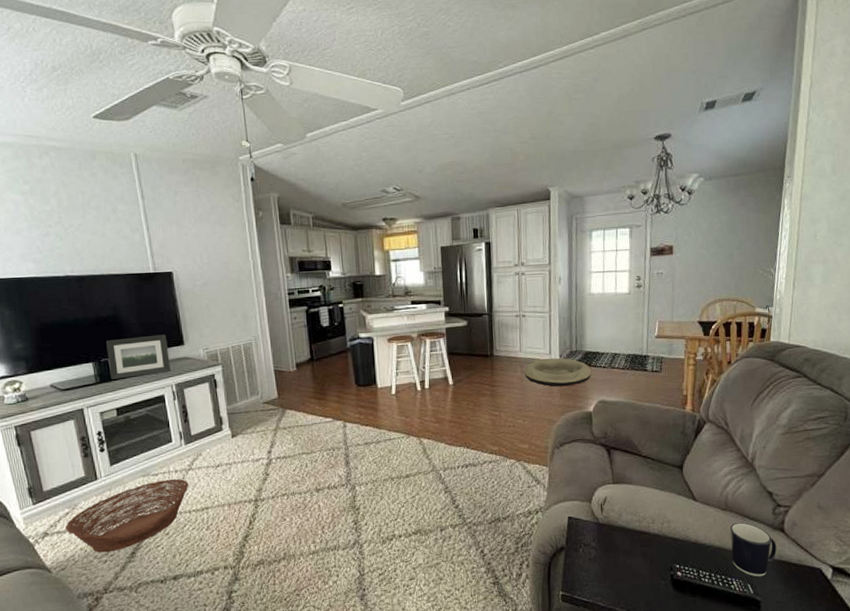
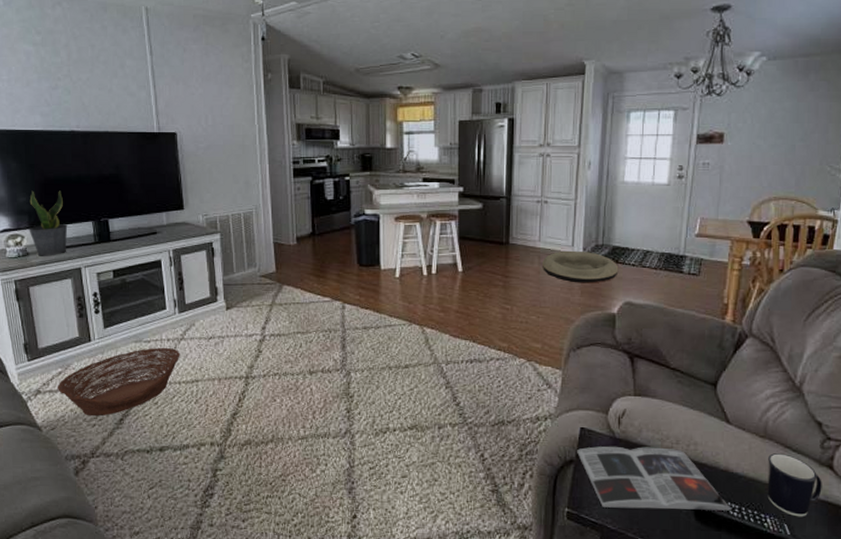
potted plant: none [25,335,68,401] -> present [28,190,68,256]
picture frame: present [106,334,170,380] -> none [107,197,169,240]
magazine: none [567,528,703,587] -> present [577,446,731,511]

